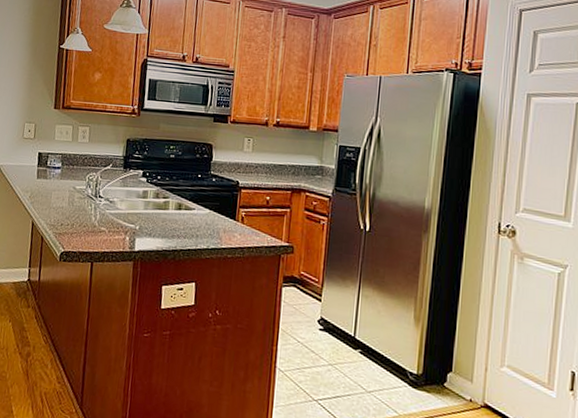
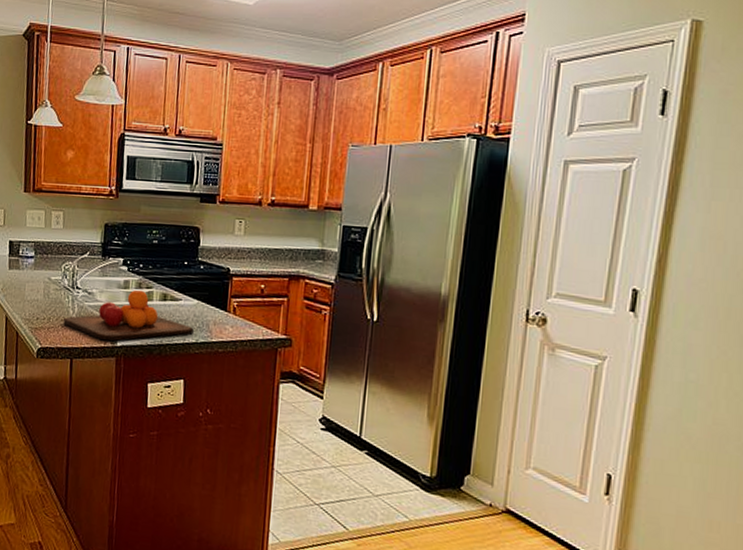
chopping board: none [86,200,206,246] -> present [63,290,194,341]

